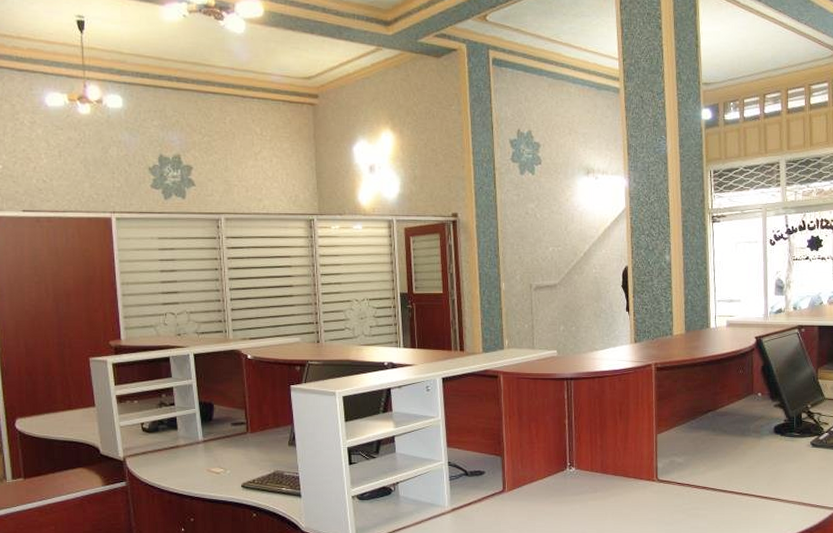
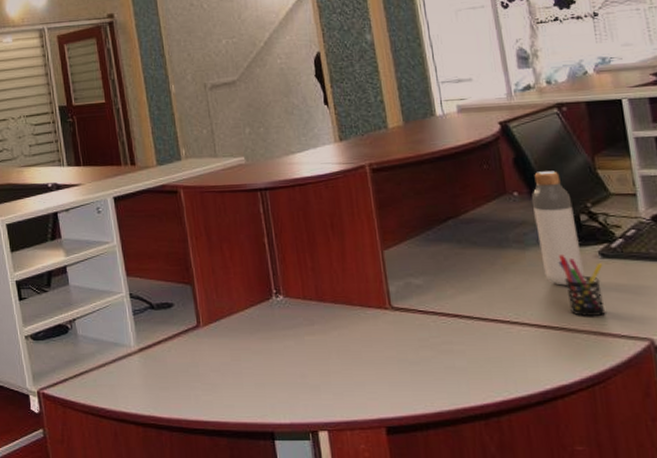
bottle: none [770,378,799,467] -> present [531,171,584,286]
pen holder: none [782,443,812,490] -> present [558,255,606,316]

